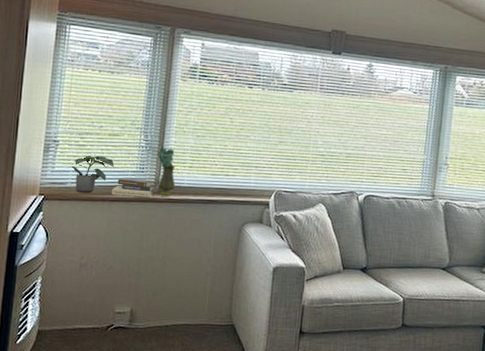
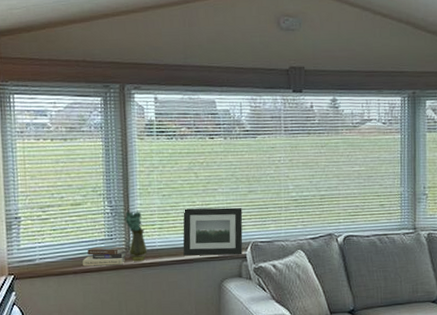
potted plant: present [70,154,114,194] -> none [36,227,81,268]
picture frame: none [209,151,271,202] -> present [183,207,243,256]

